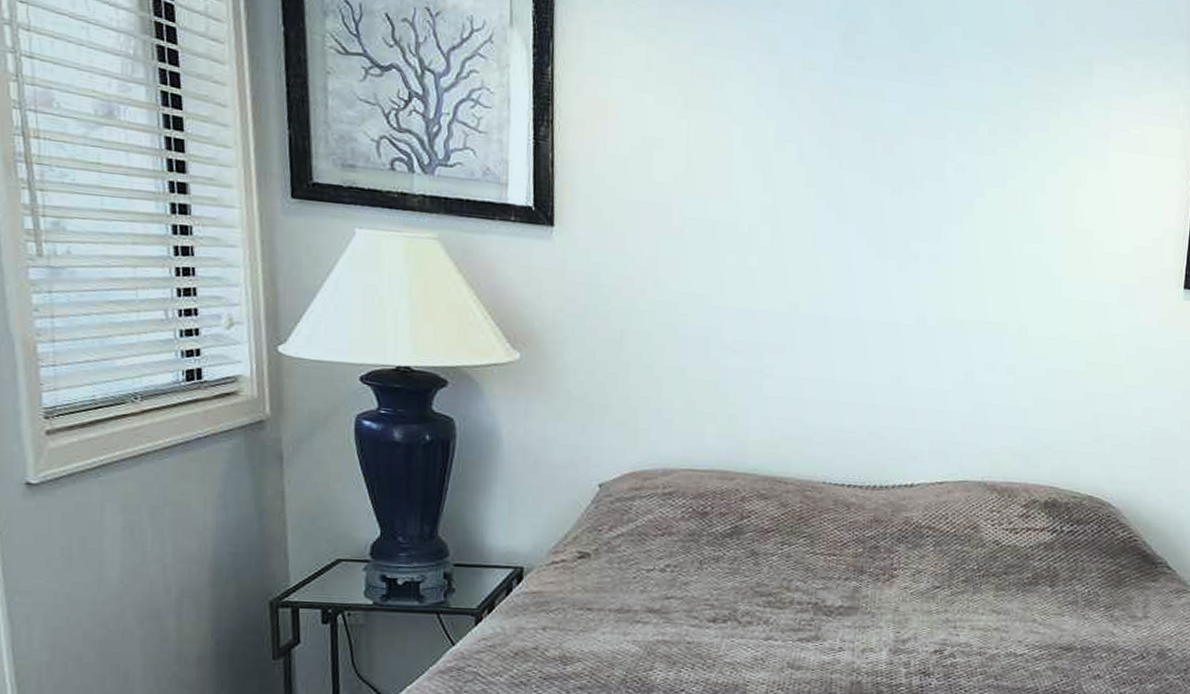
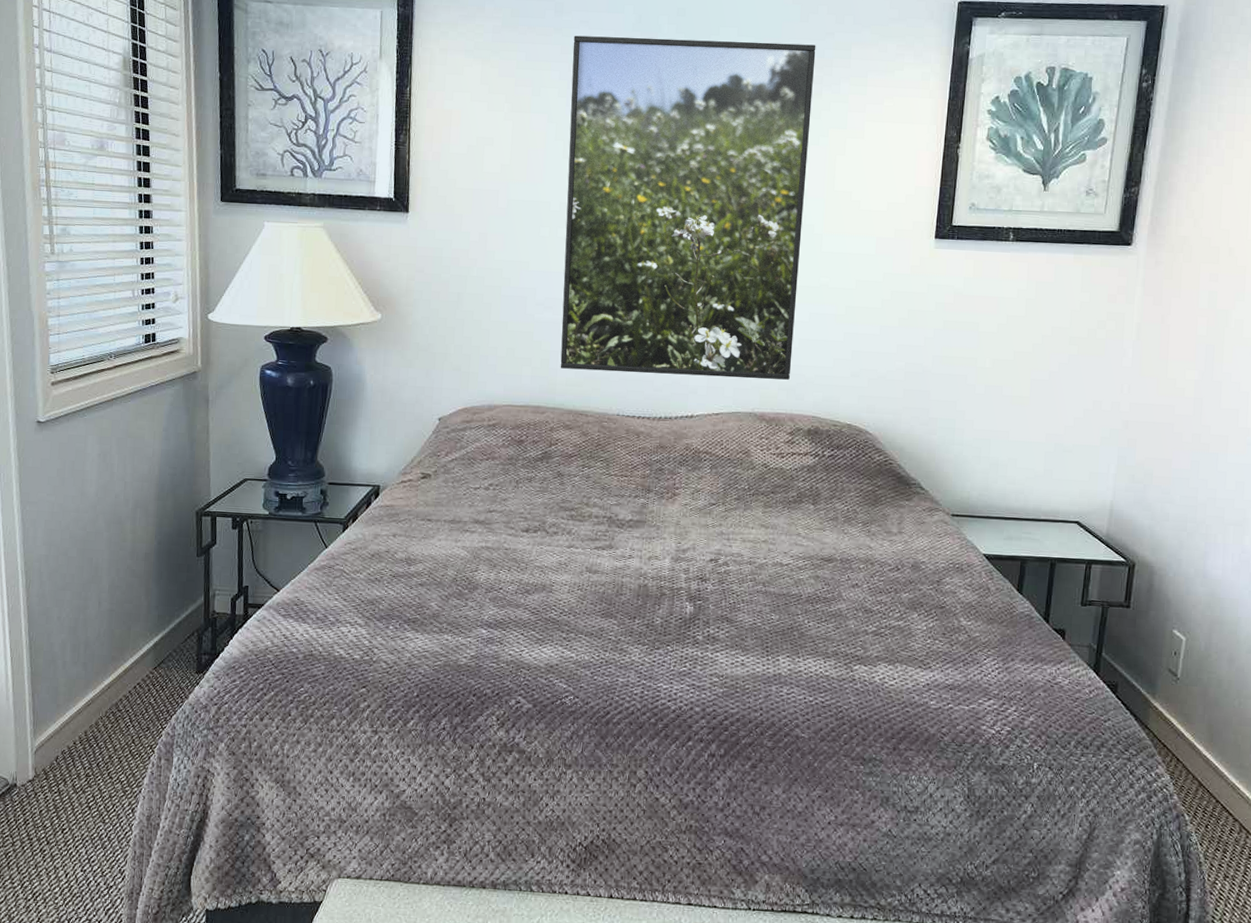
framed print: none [752,19,1054,445] -> present [560,35,816,380]

